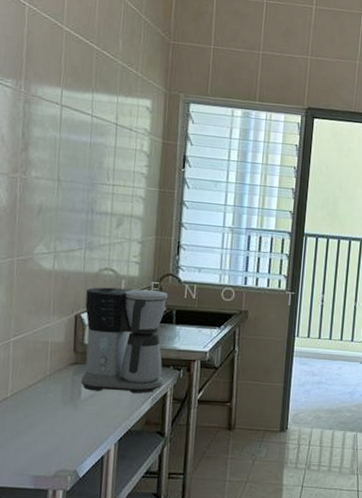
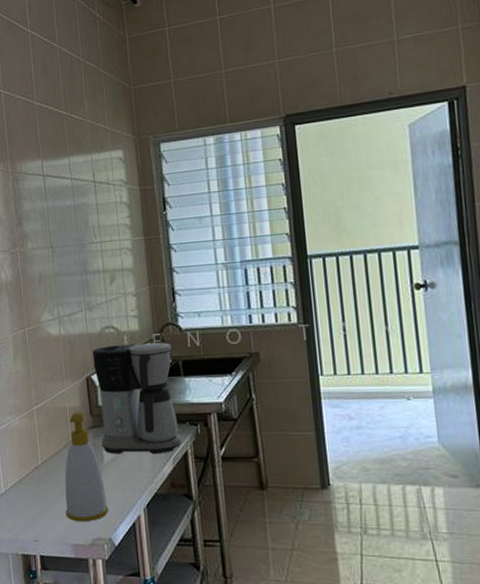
soap bottle: none [30,346,79,455] -> present [65,411,109,522]

